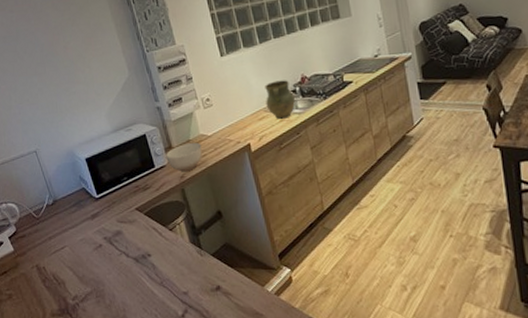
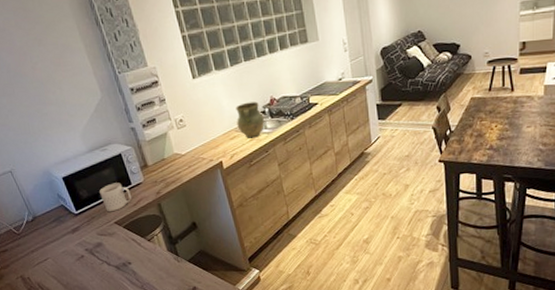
mug: none [121,165,155,197] -> present [98,182,132,212]
bowl: present [166,142,202,172] -> none [142,160,177,189]

